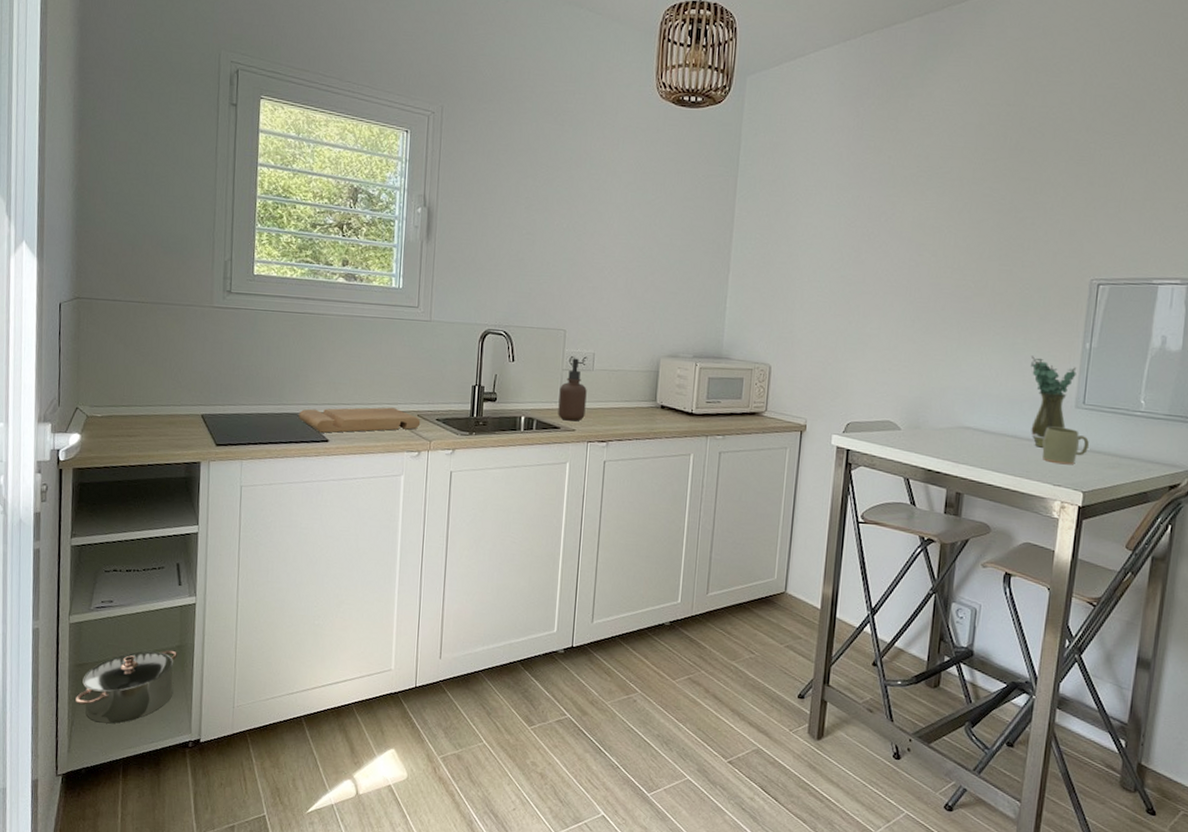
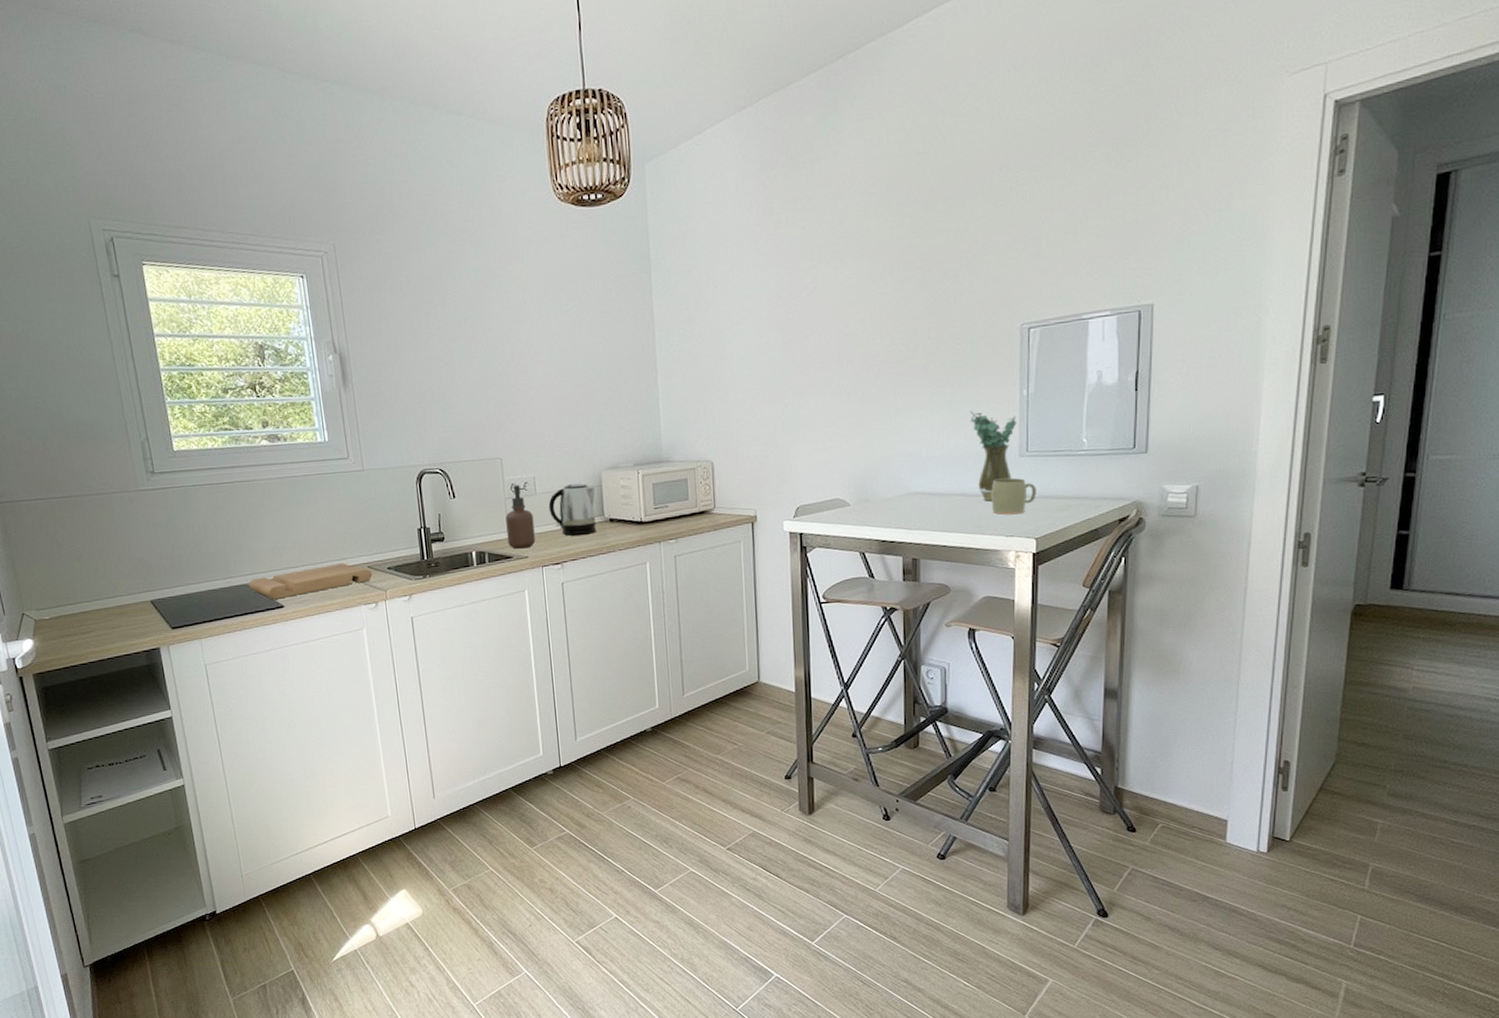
cooking pot: present [75,650,178,724] -> none [86,832,180,912]
kettle: none [603,365,652,418] -> present [548,482,597,536]

